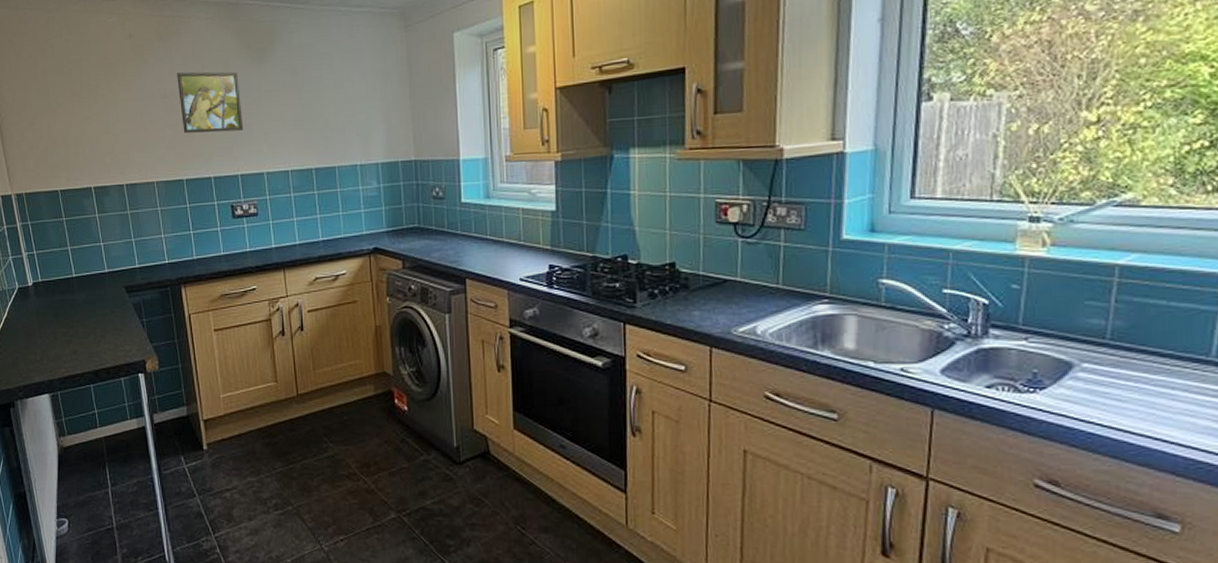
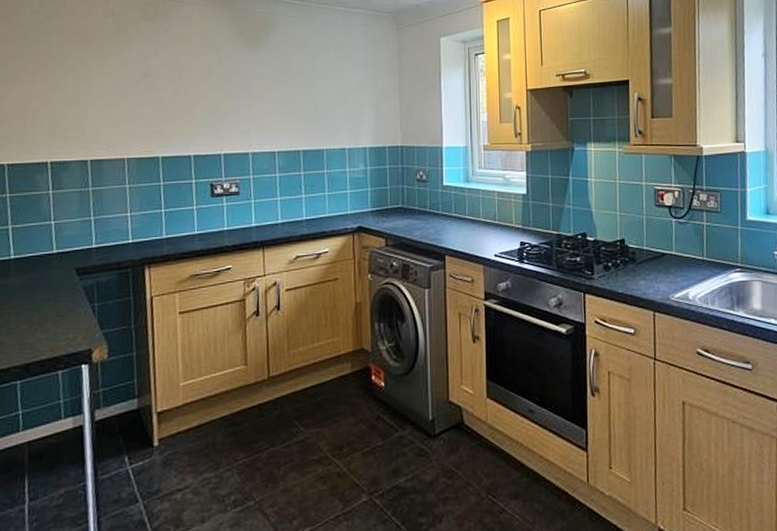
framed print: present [177,72,243,134] -> none [162,52,231,112]

